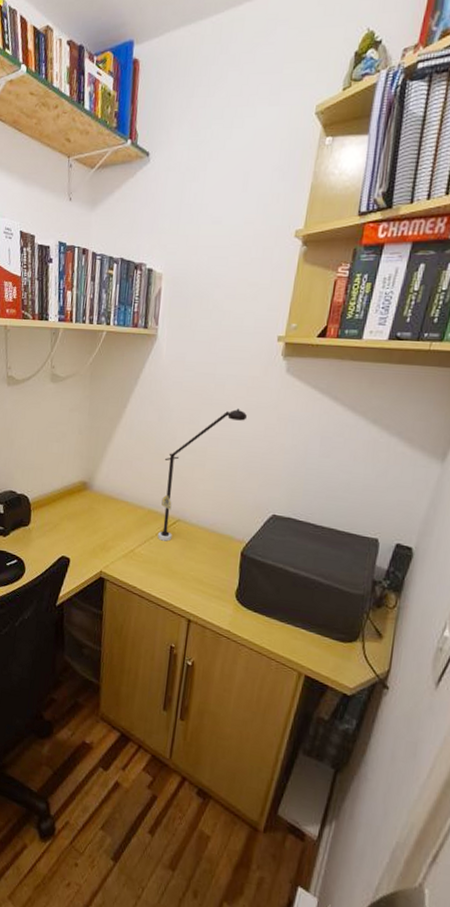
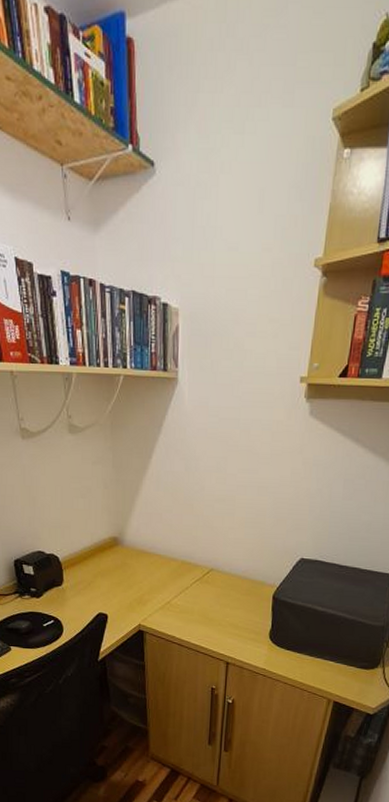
desk lamp: present [158,408,247,542] -> none [193,454,273,591]

